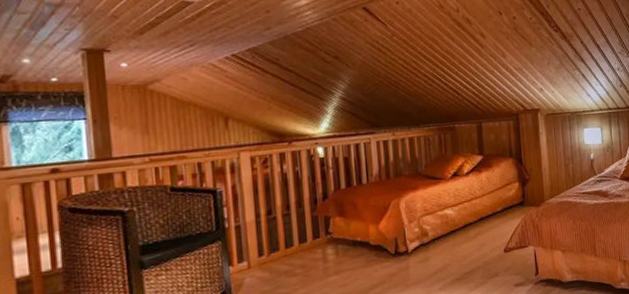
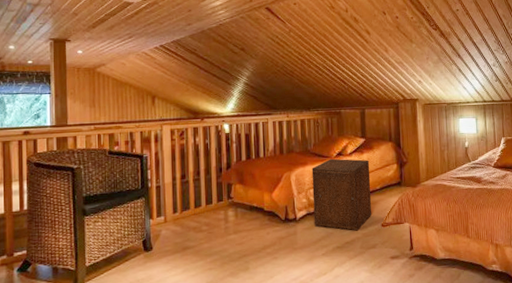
nightstand: none [423,179,493,261] -> present [311,158,372,232]

